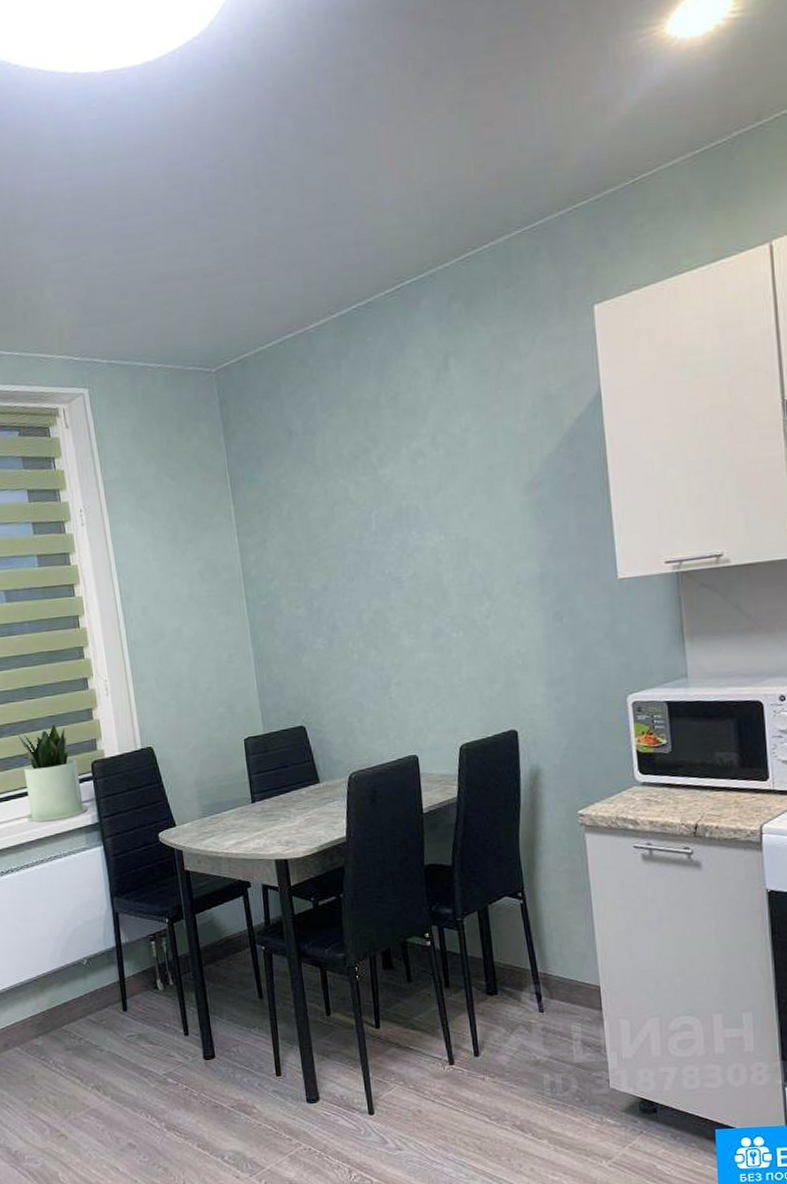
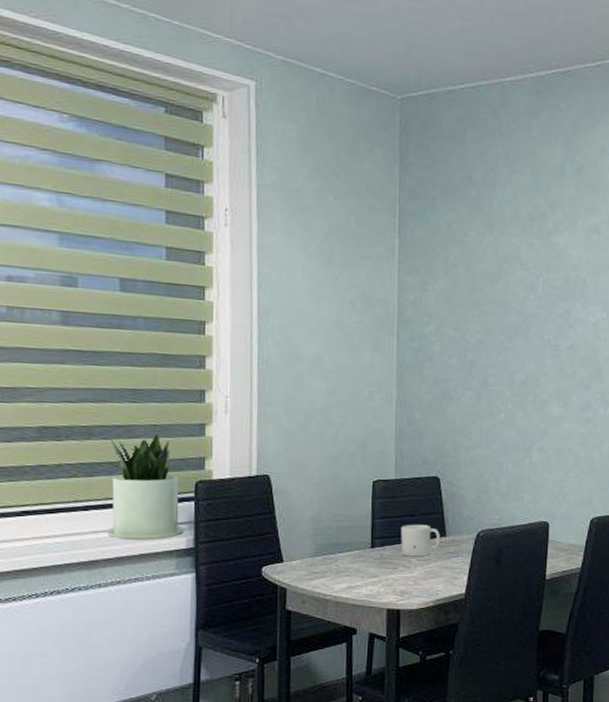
mug: none [276,773,315,807] -> present [400,524,441,557]

